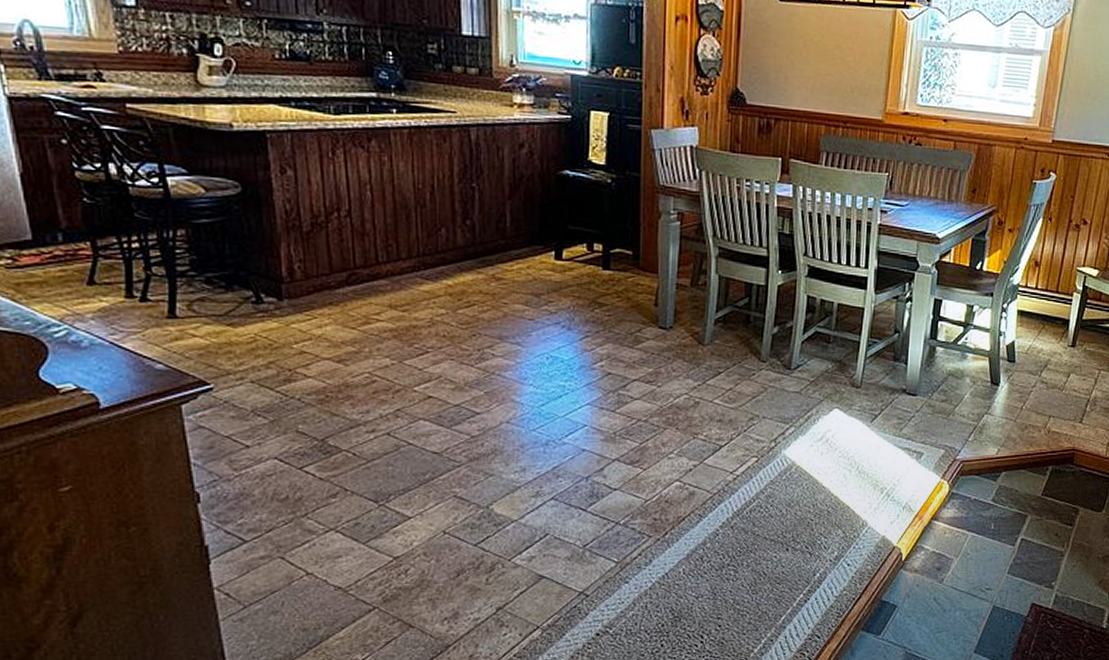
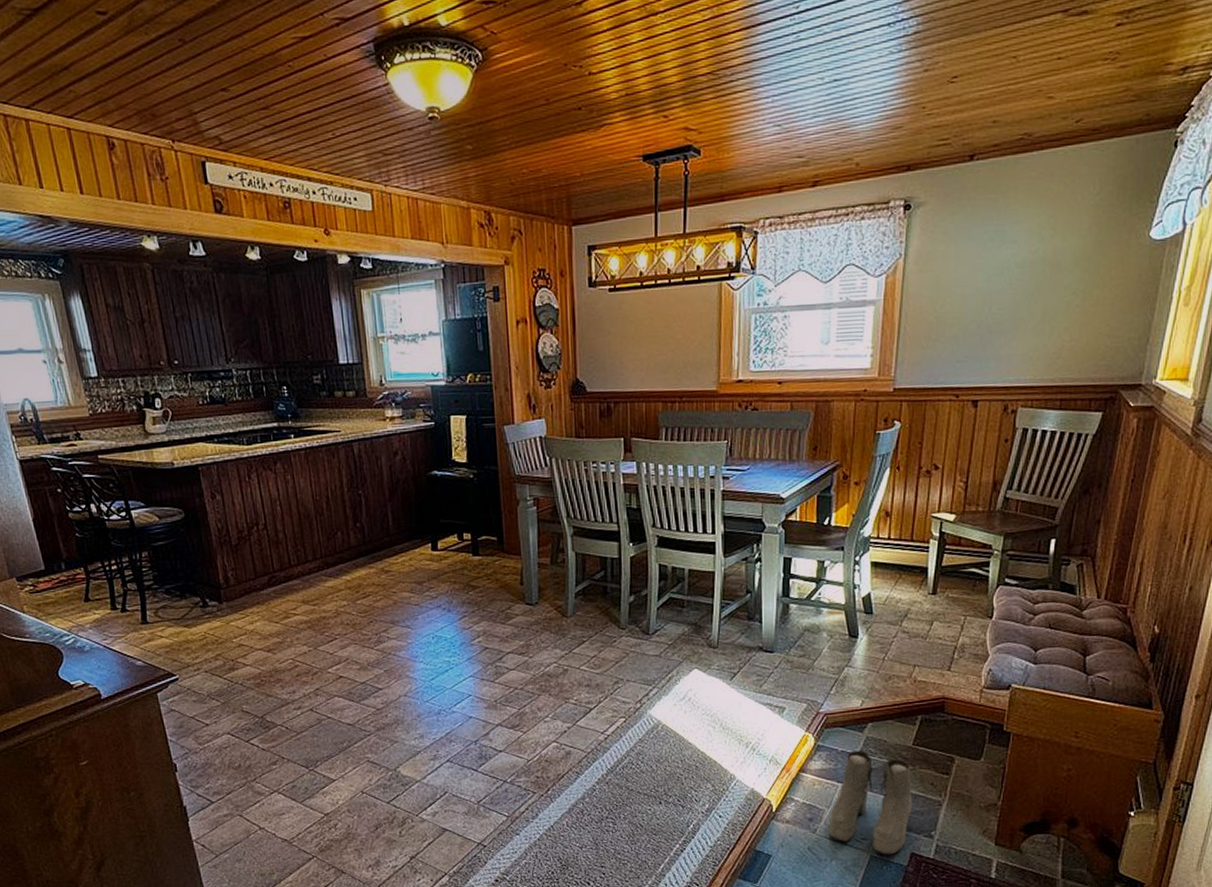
boots: none [955,499,1039,606] -> present [828,750,912,855]

